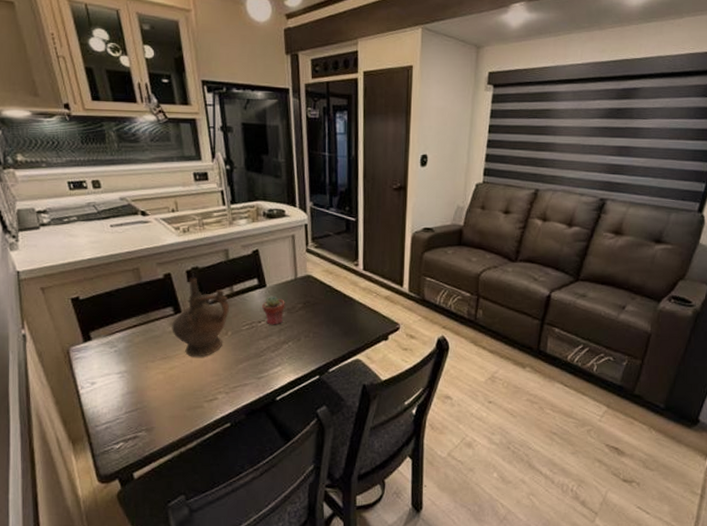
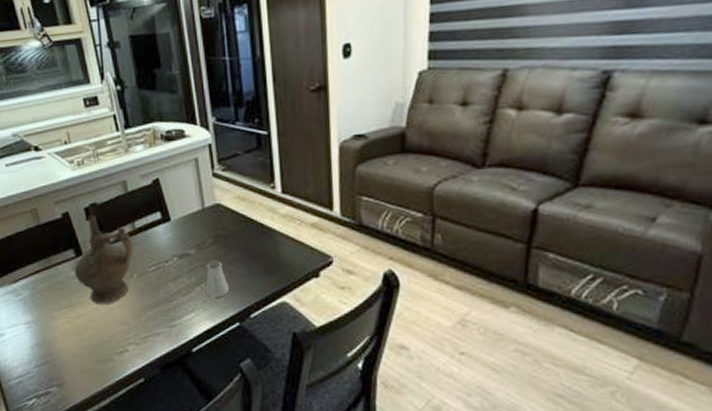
potted succulent: present [262,296,285,325] -> none [168,230,194,265]
saltshaker: none [292,322,313,354] -> present [205,260,229,297]

